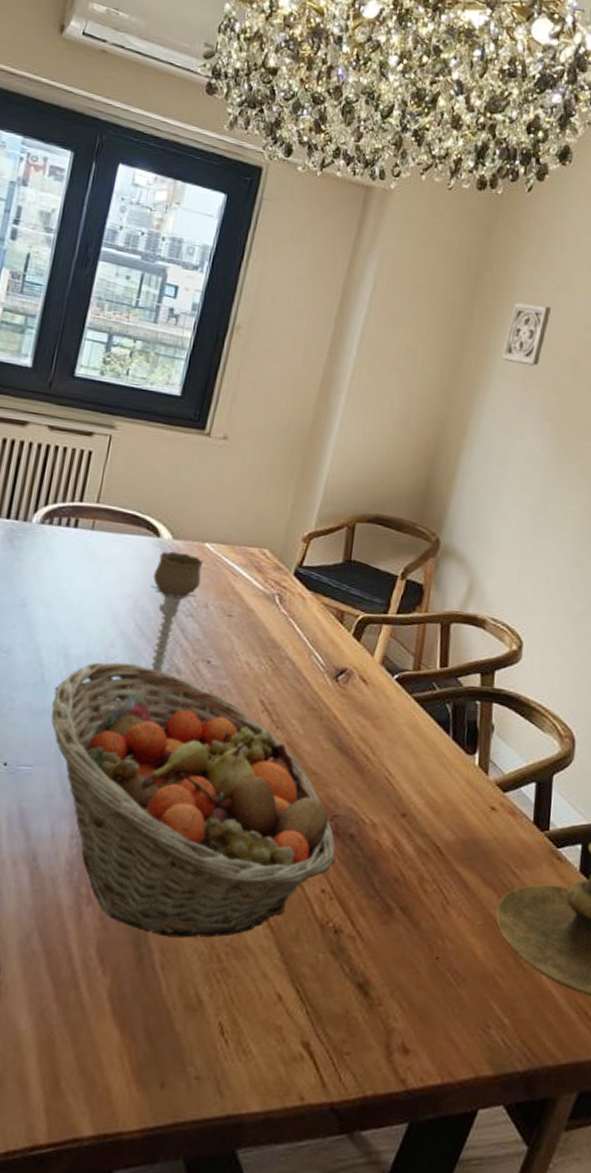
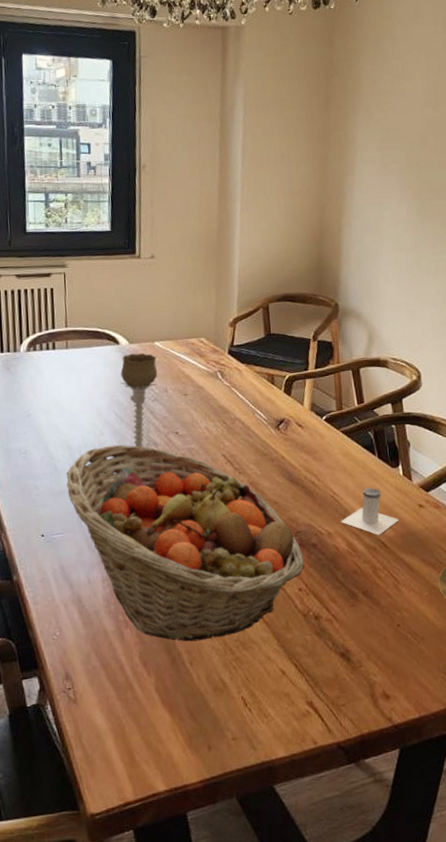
salt shaker: none [390,774,464,837] -> present [340,487,400,535]
wall ornament: present [502,302,551,366] -> none [360,95,394,148]

